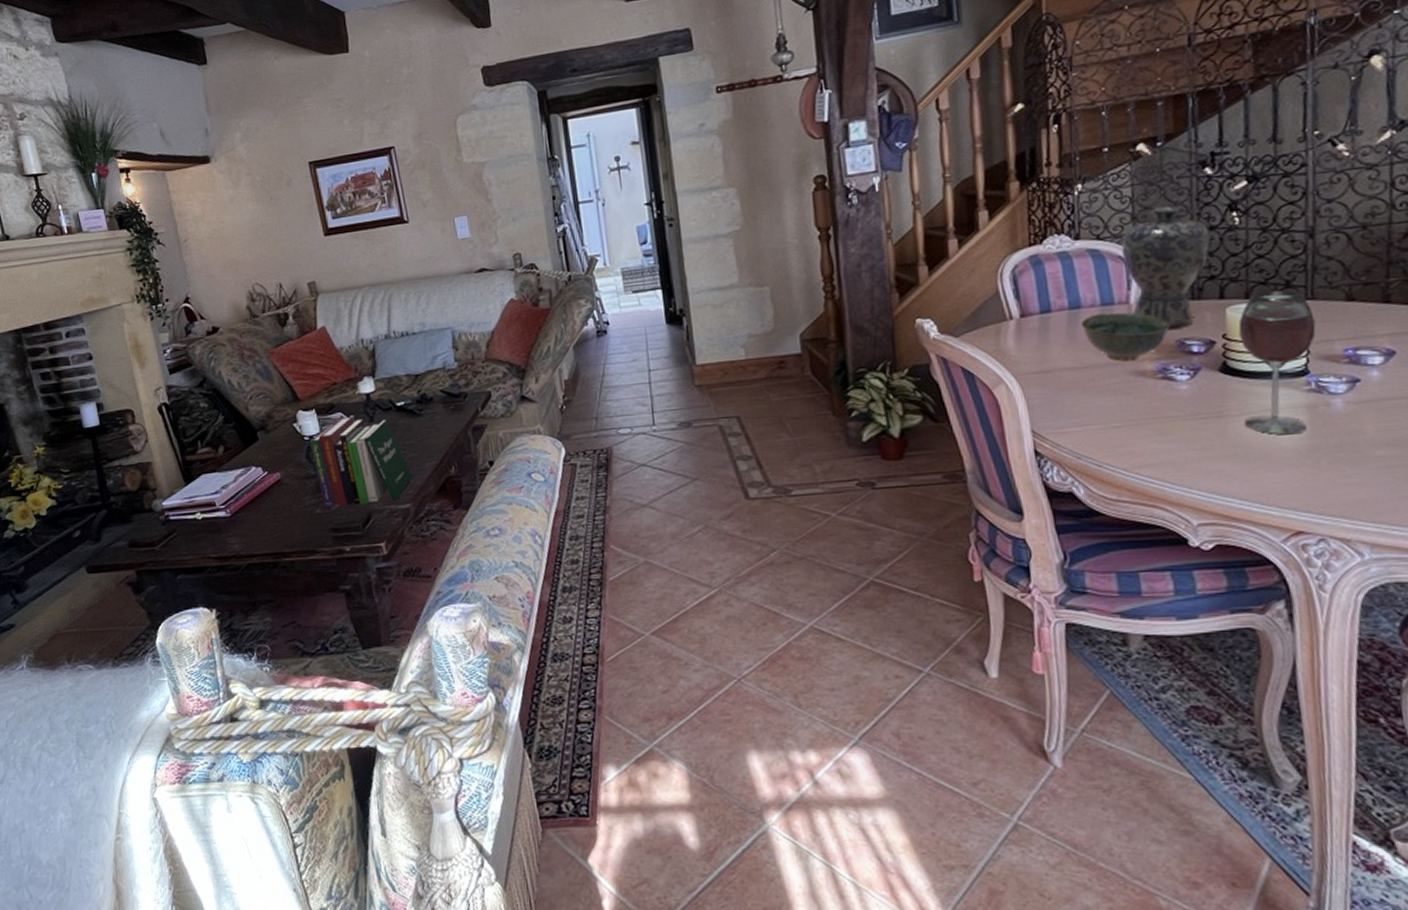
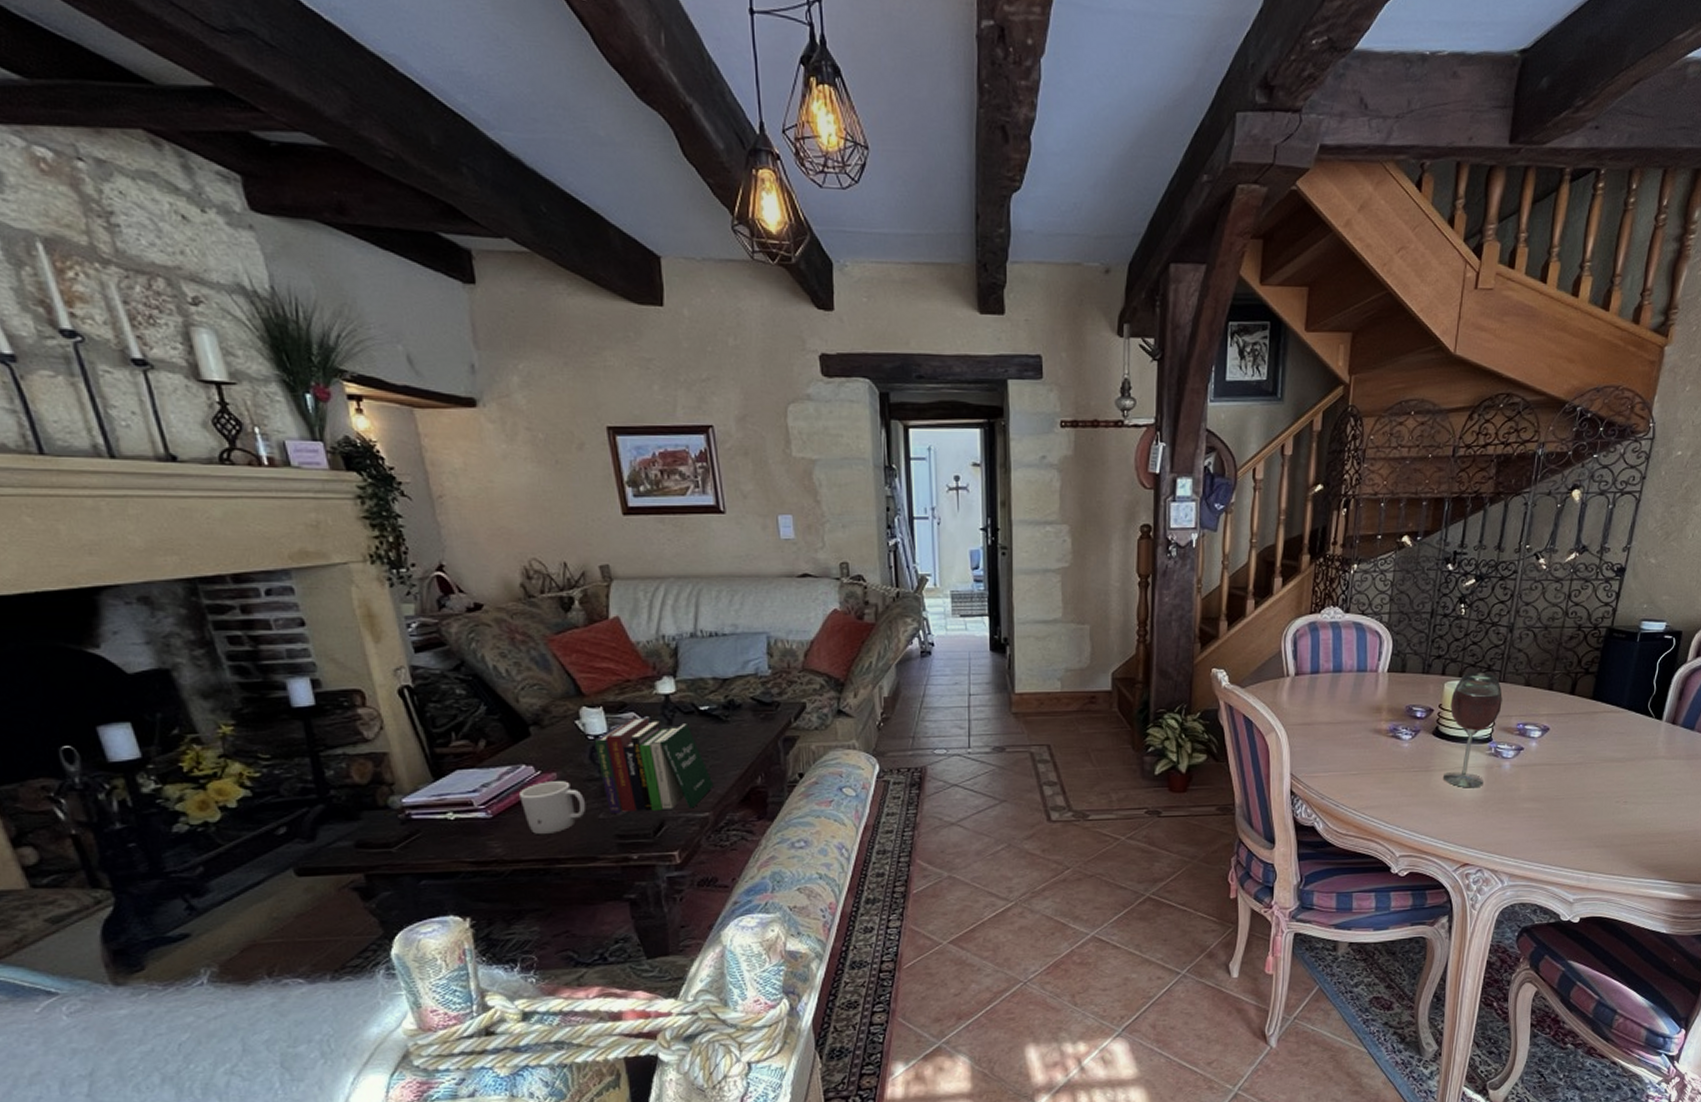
mug: none [251,480,306,530] -> present [519,781,587,834]
bowl: present [1081,312,1170,362] -> none [1340,678,1404,720]
vase: present [1121,206,1212,329] -> none [1378,593,1443,696]

